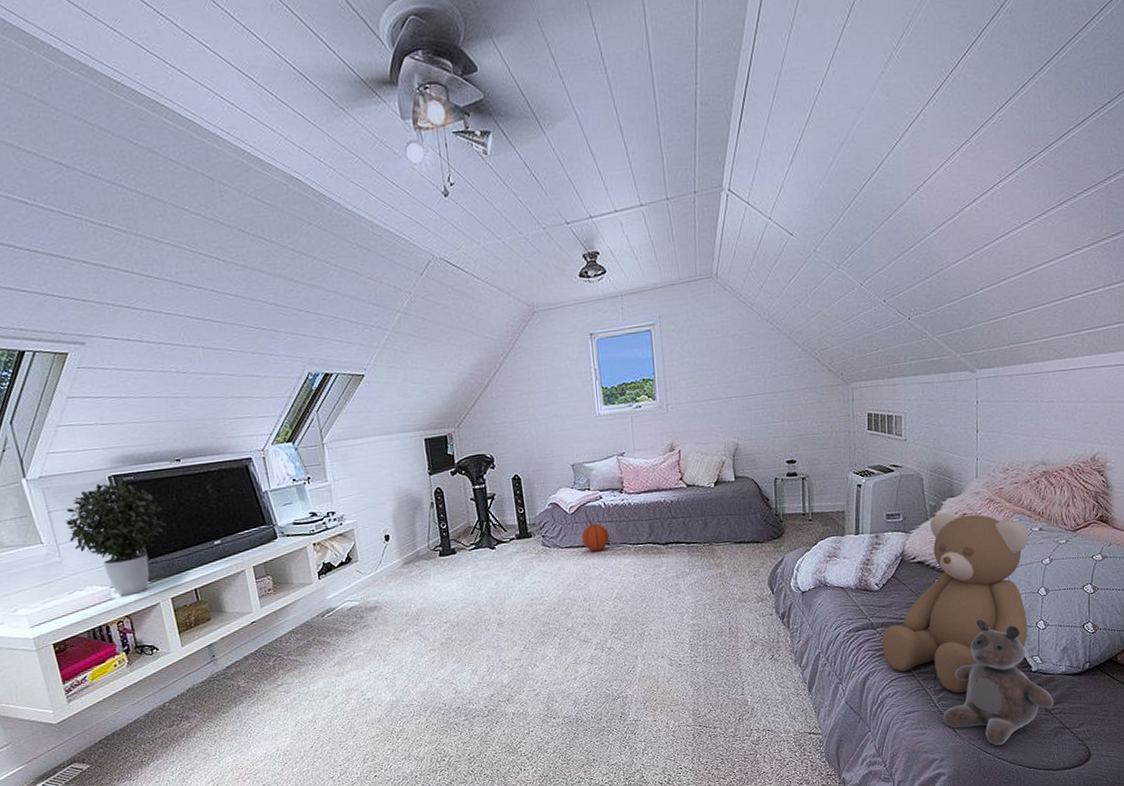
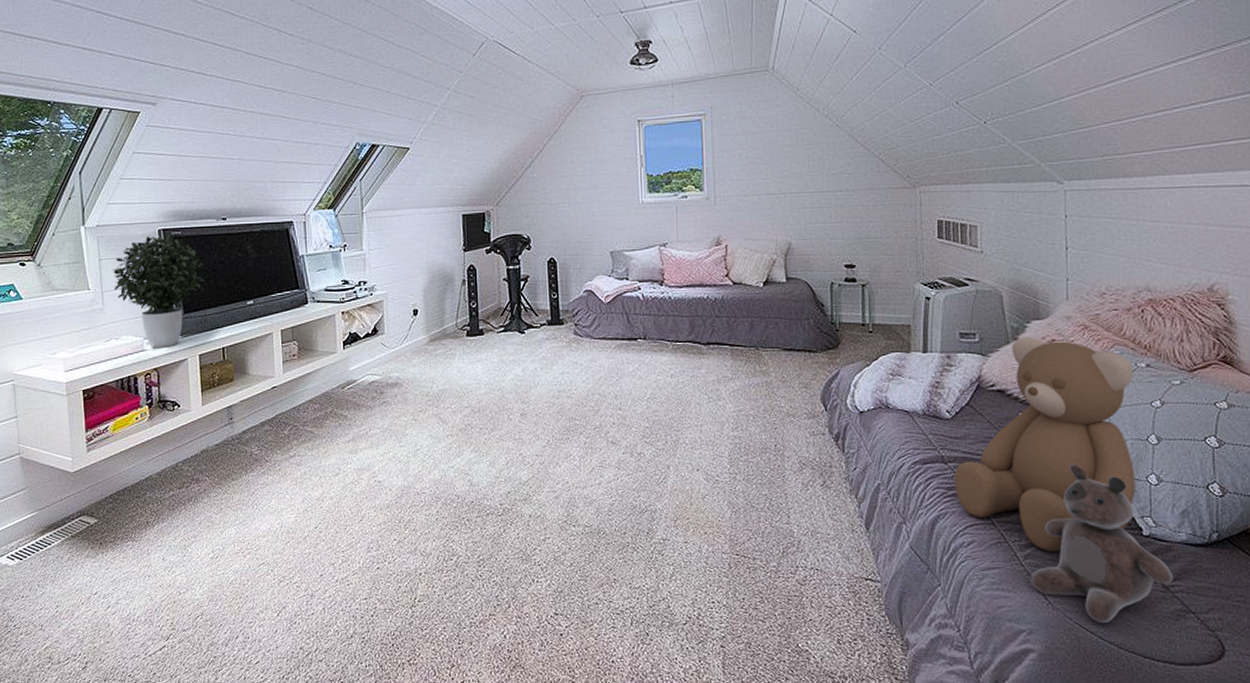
basketball: present [582,524,610,552] -> none [617,316,646,345]

